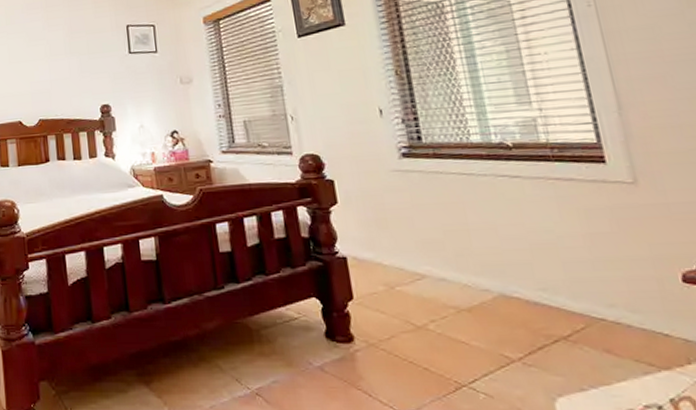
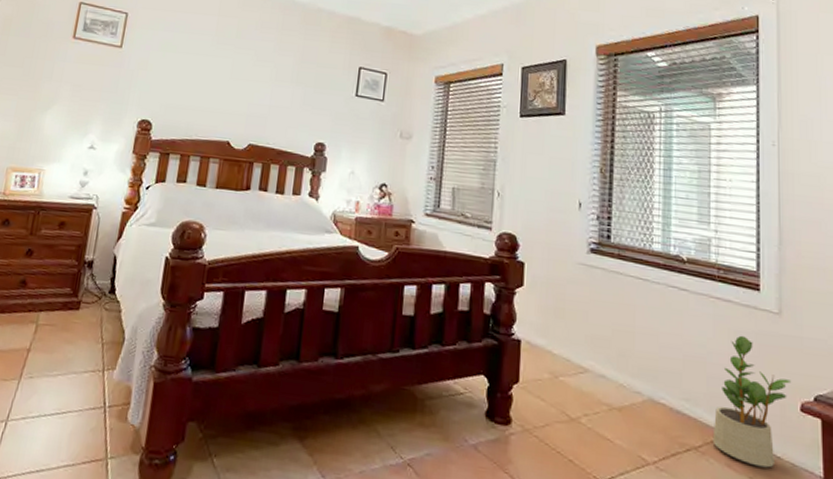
potted plant: none [579,213,666,348] -> present [712,335,792,468]

